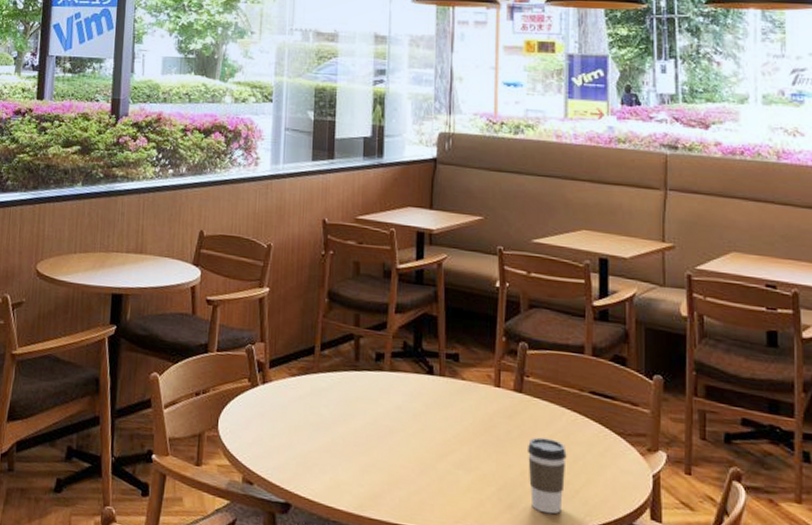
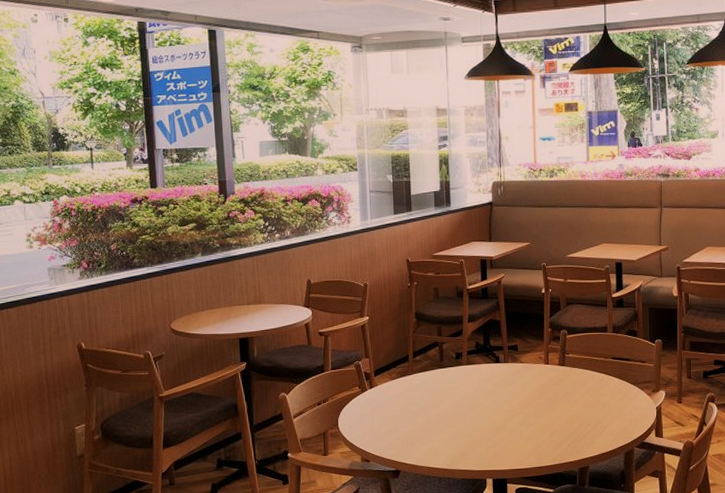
coffee cup: present [528,437,567,514] -> none [570,394,598,445]

